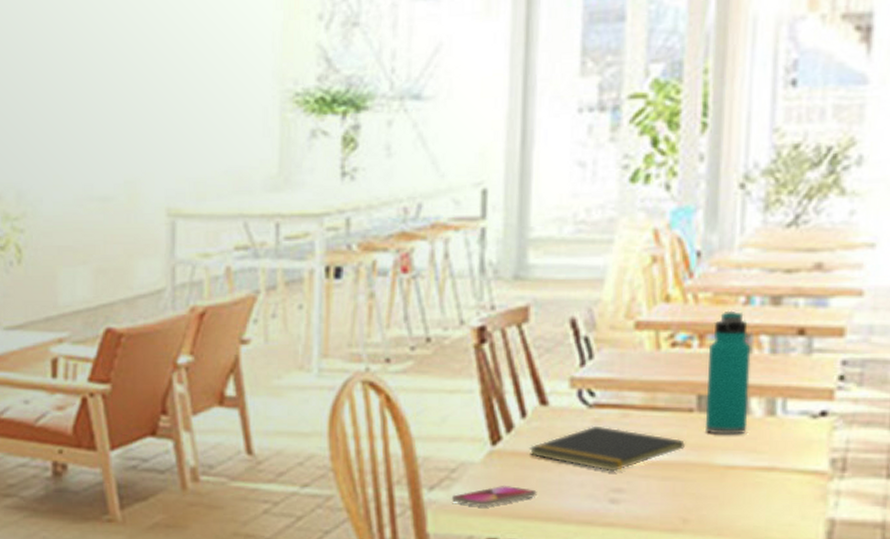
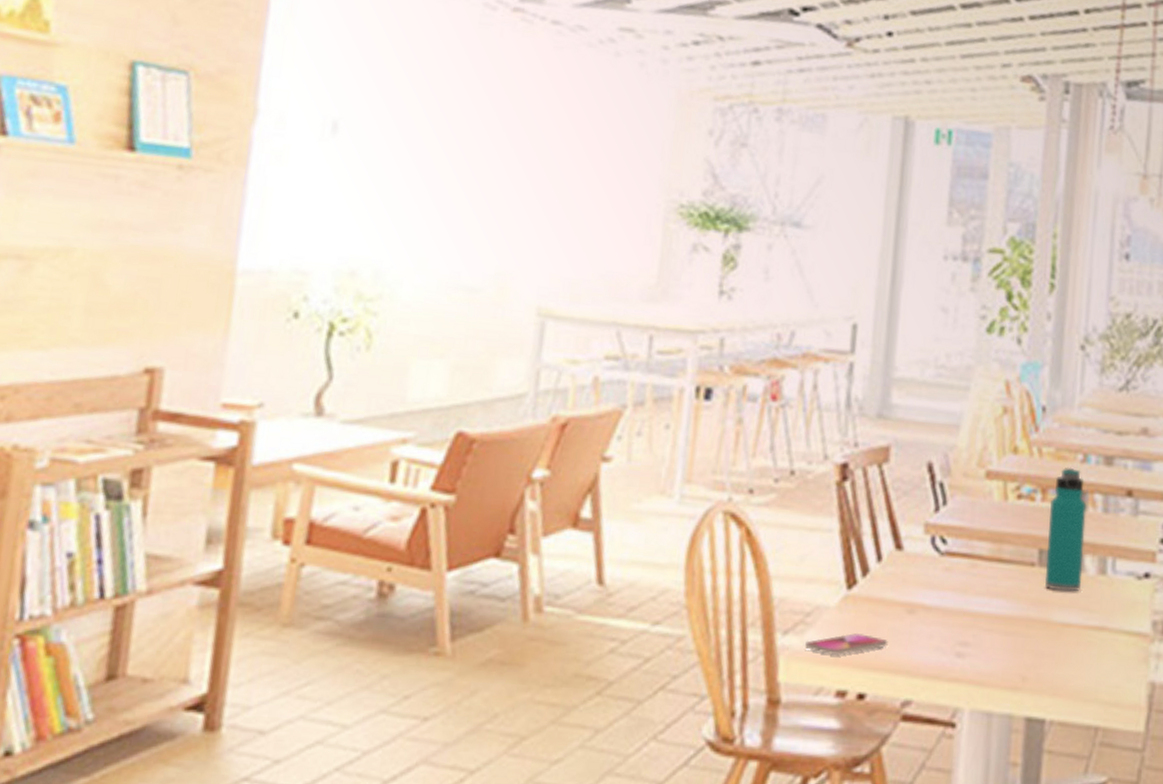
notepad: present [529,426,685,472] -> none [882,574,1026,624]

